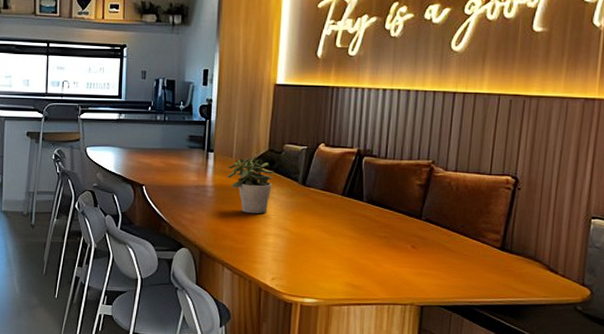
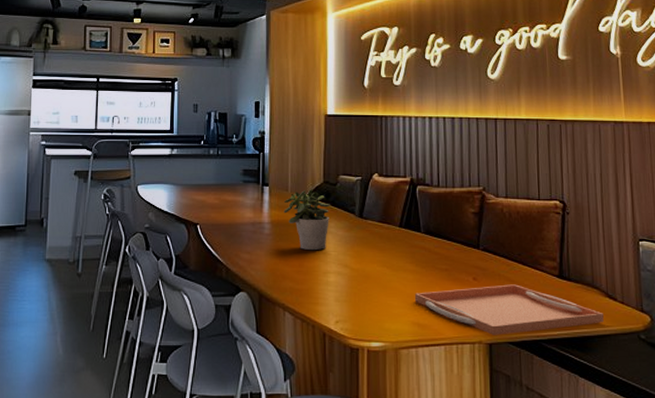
serving tray: none [350,253,542,299] -> present [414,284,604,335]

